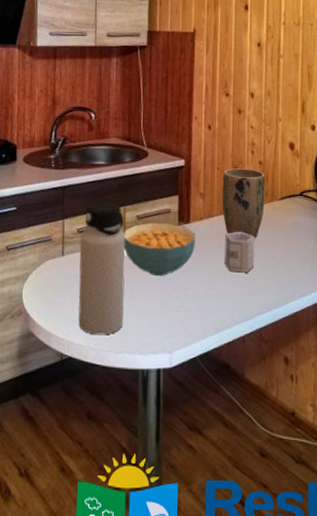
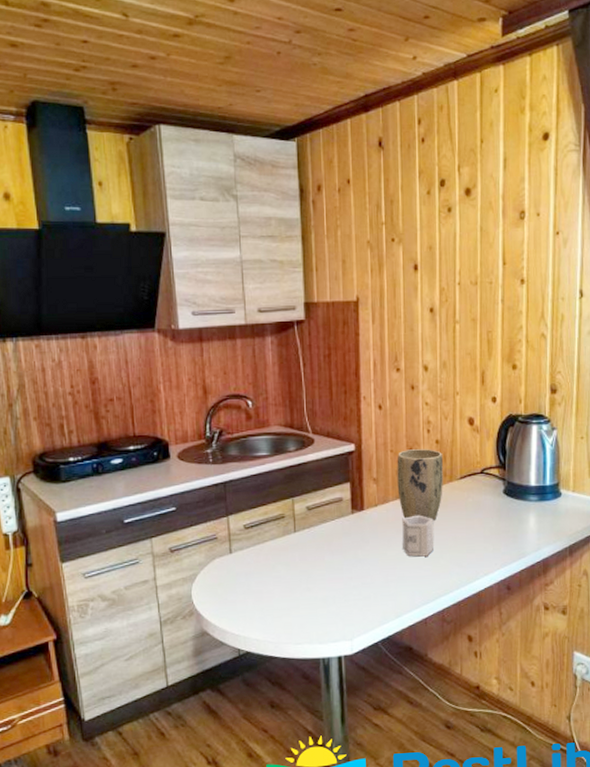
water bottle: present [78,202,126,335] -> none [247,495,300,629]
cereal bowl: present [123,222,196,276] -> none [294,512,372,566]

